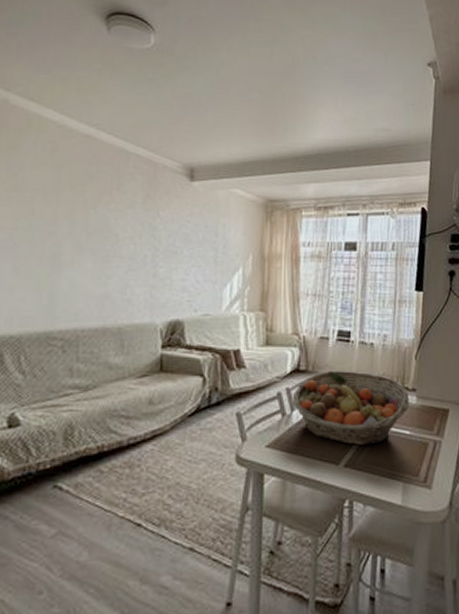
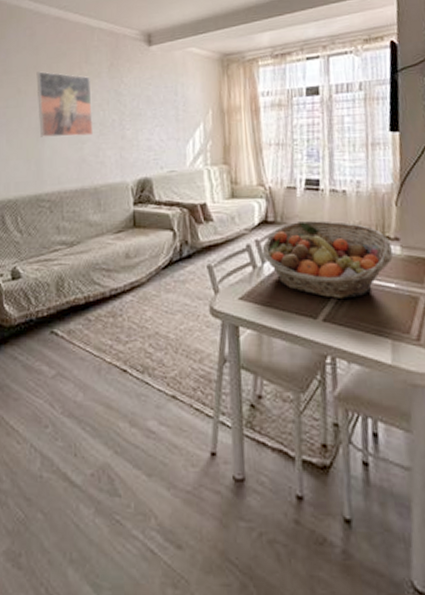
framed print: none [55,193,123,271] -> present [36,71,94,138]

